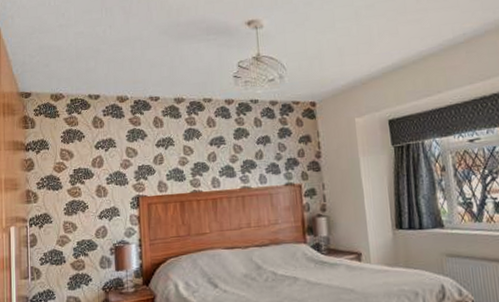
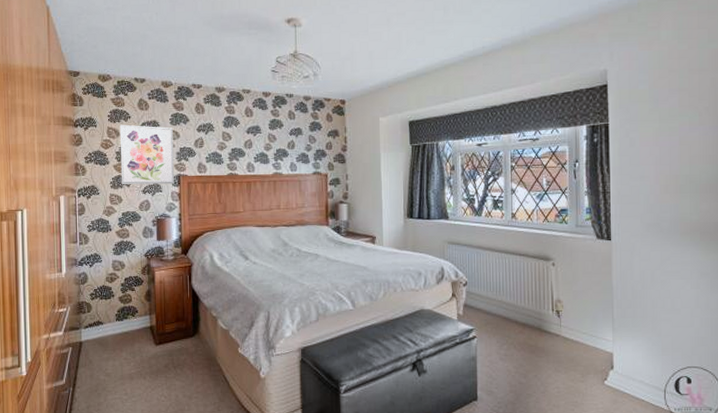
wall art: none [73,144,133,211] -> present [119,124,174,185]

